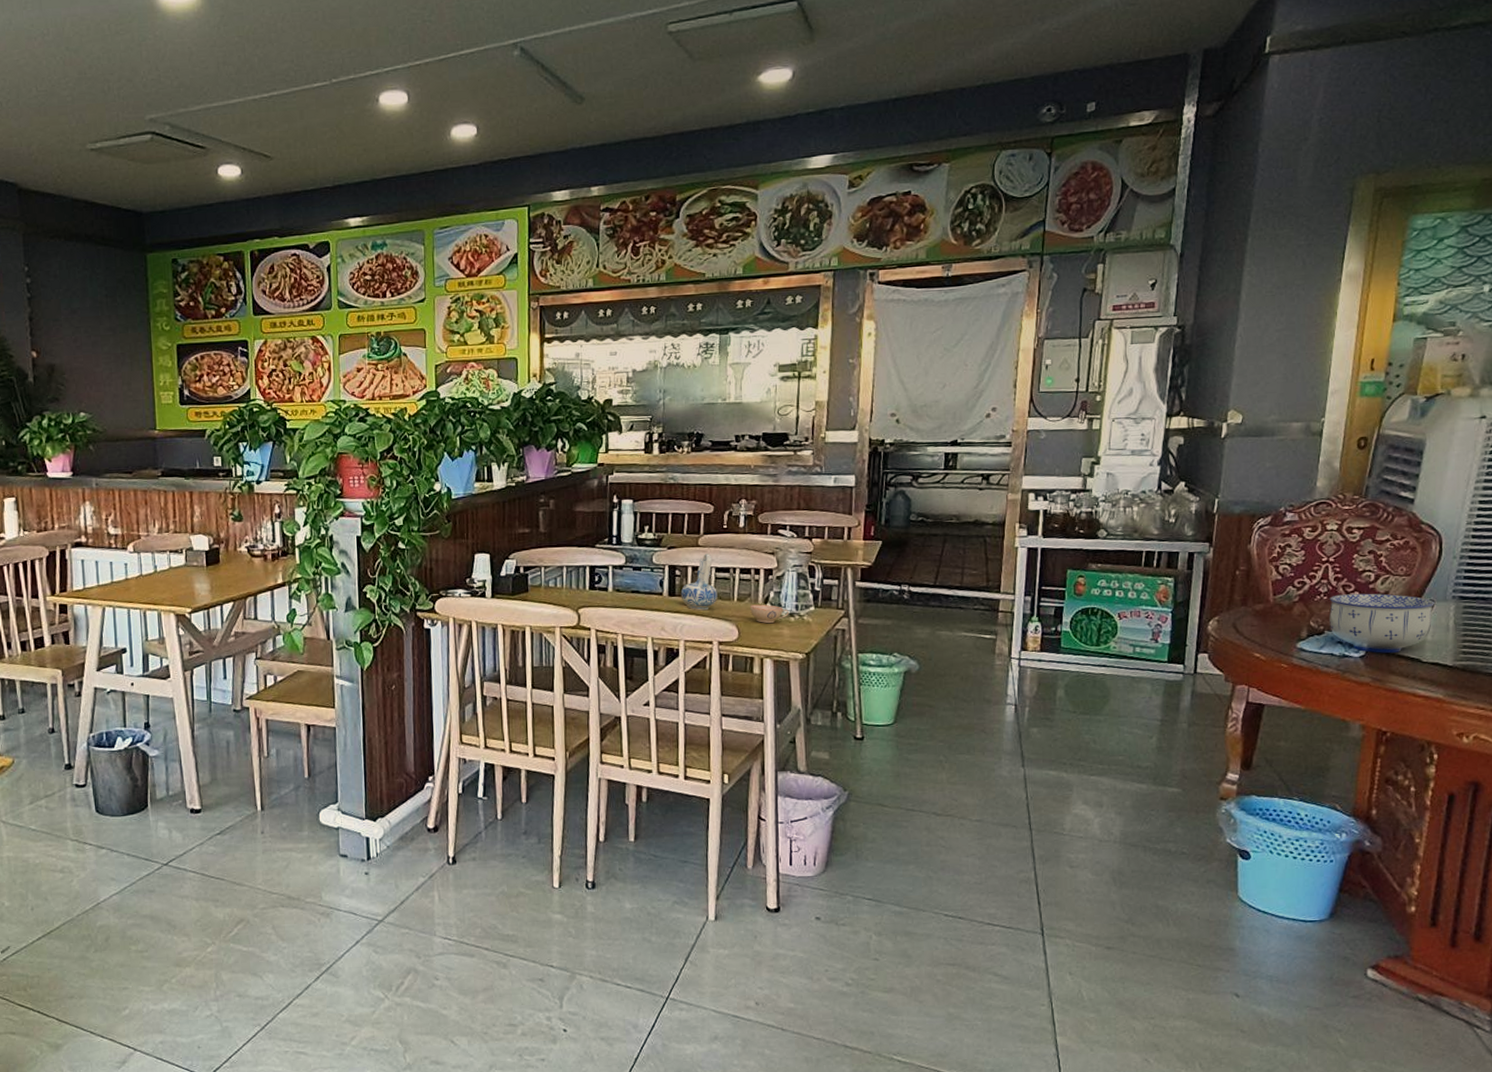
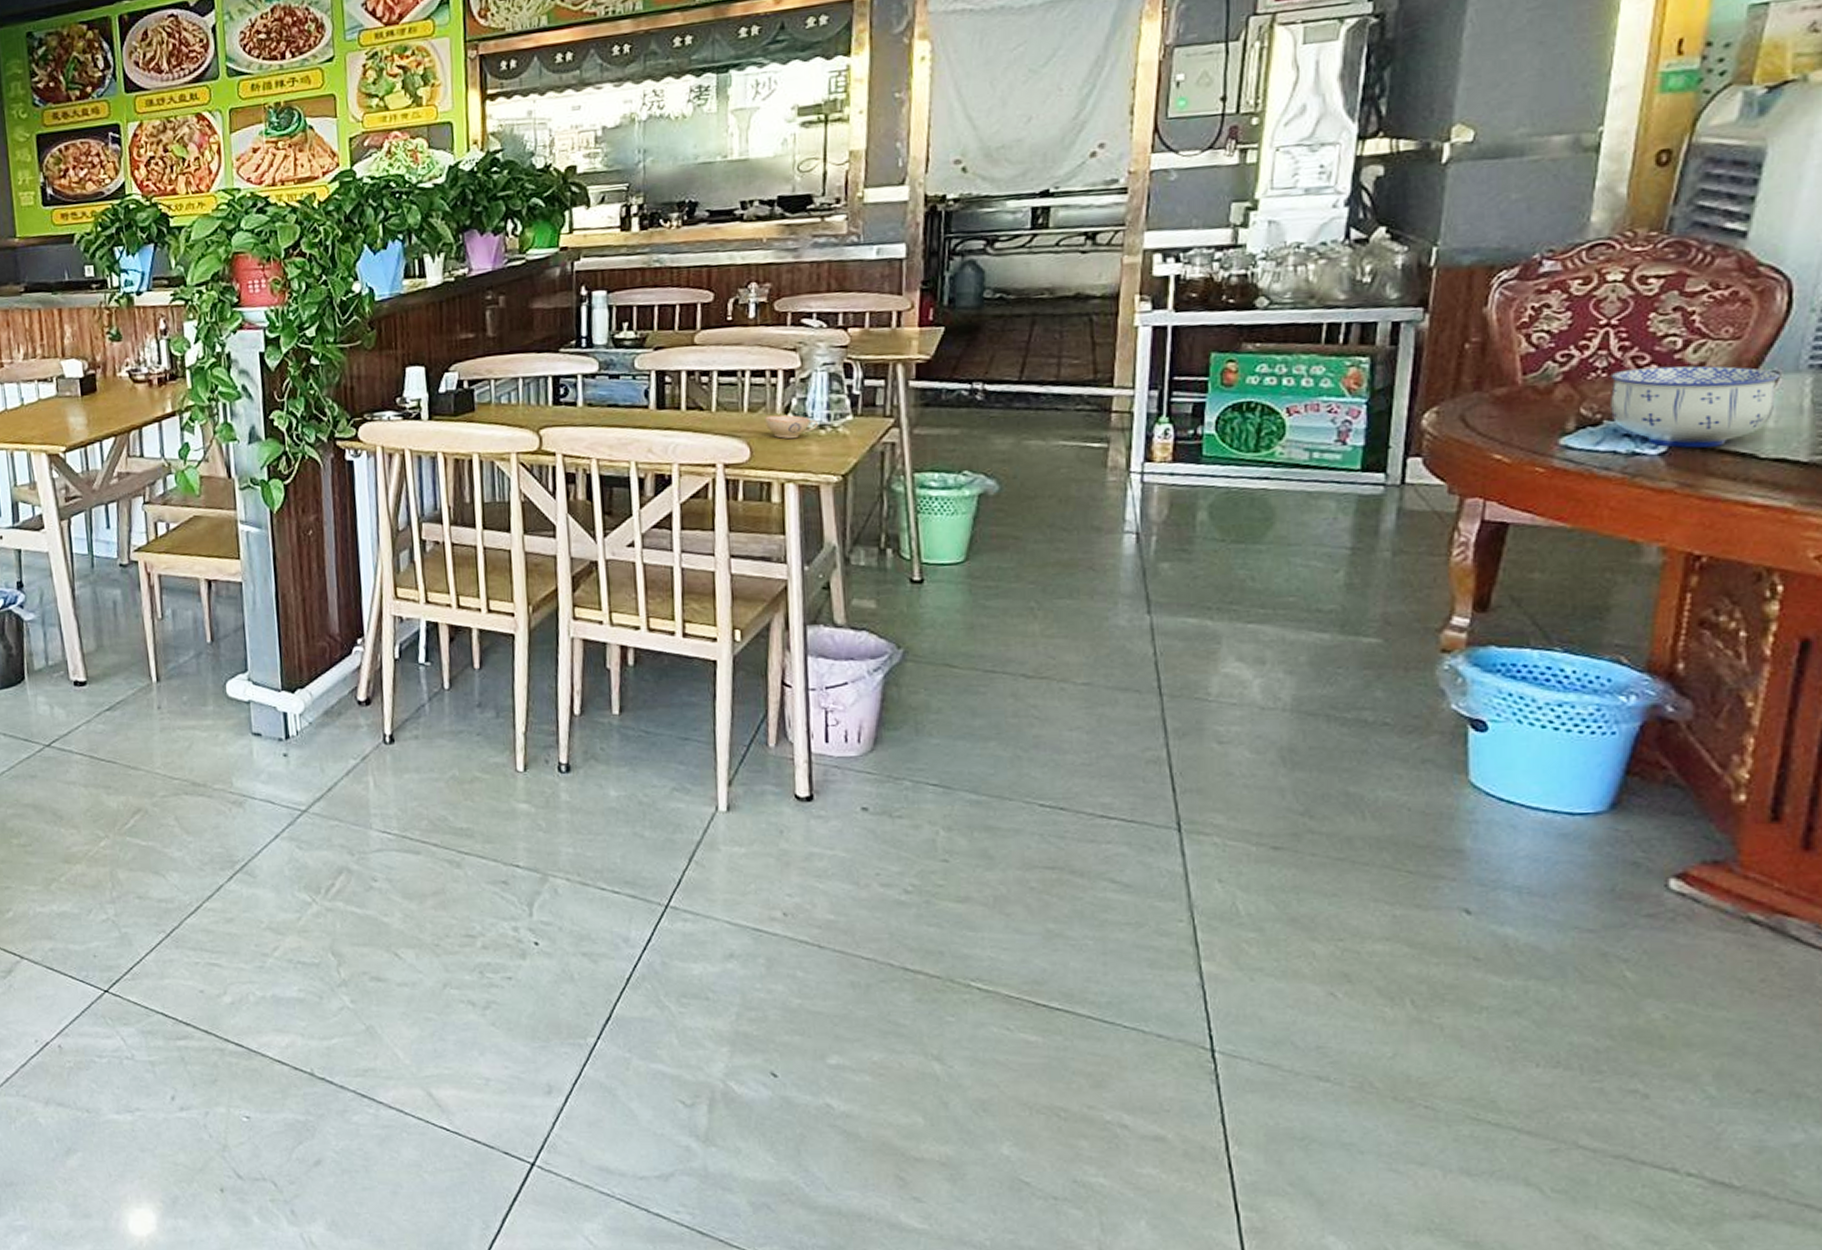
ceramic pitcher: present [680,554,718,611] -> none [672,353,722,427]

